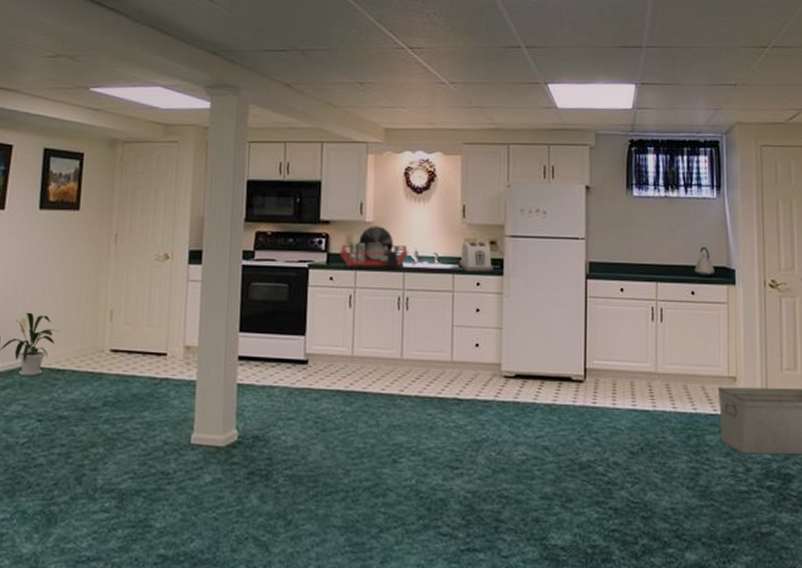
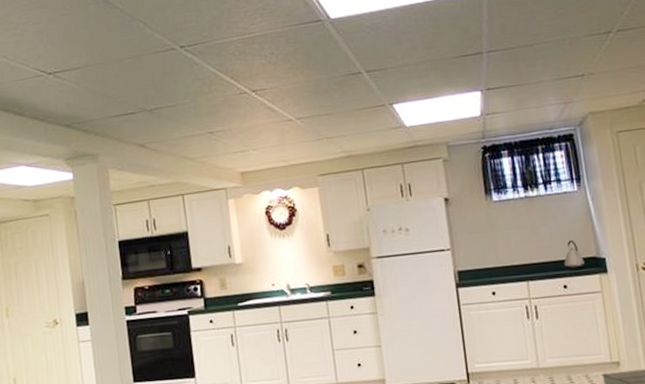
dish rack: present [339,226,409,269] -> none [215,266,282,311]
toaster: present [459,241,493,274] -> none [330,266,365,298]

